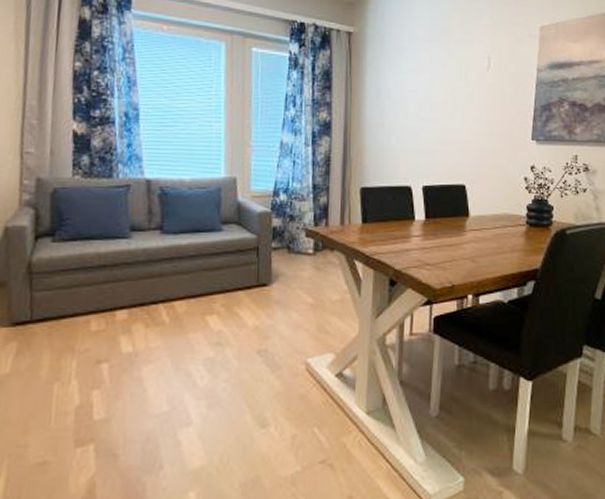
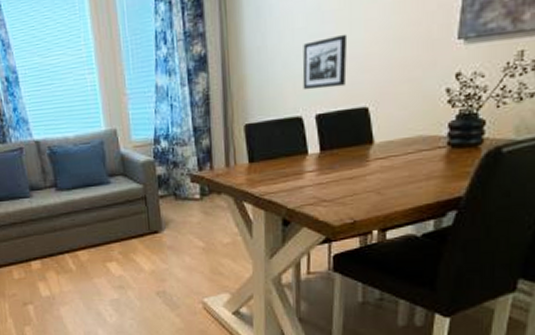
picture frame: none [413,122,450,165] -> present [302,34,348,91]

